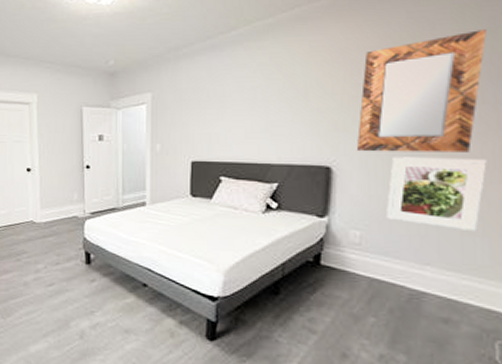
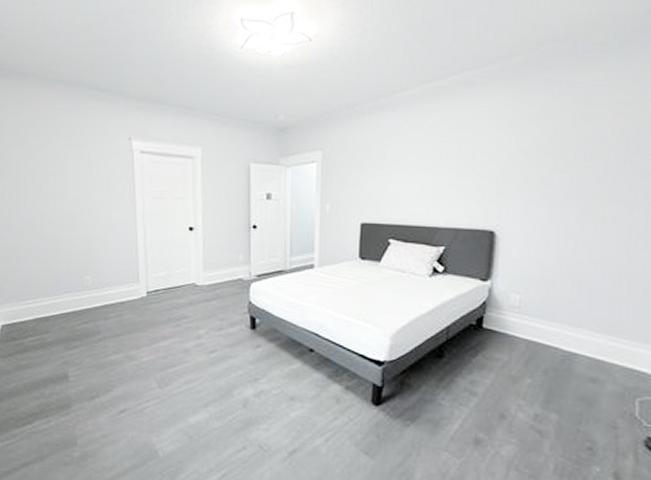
home mirror: present [357,29,486,152] -> none [520,103,636,220]
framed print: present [386,157,487,232] -> none [544,223,633,296]

